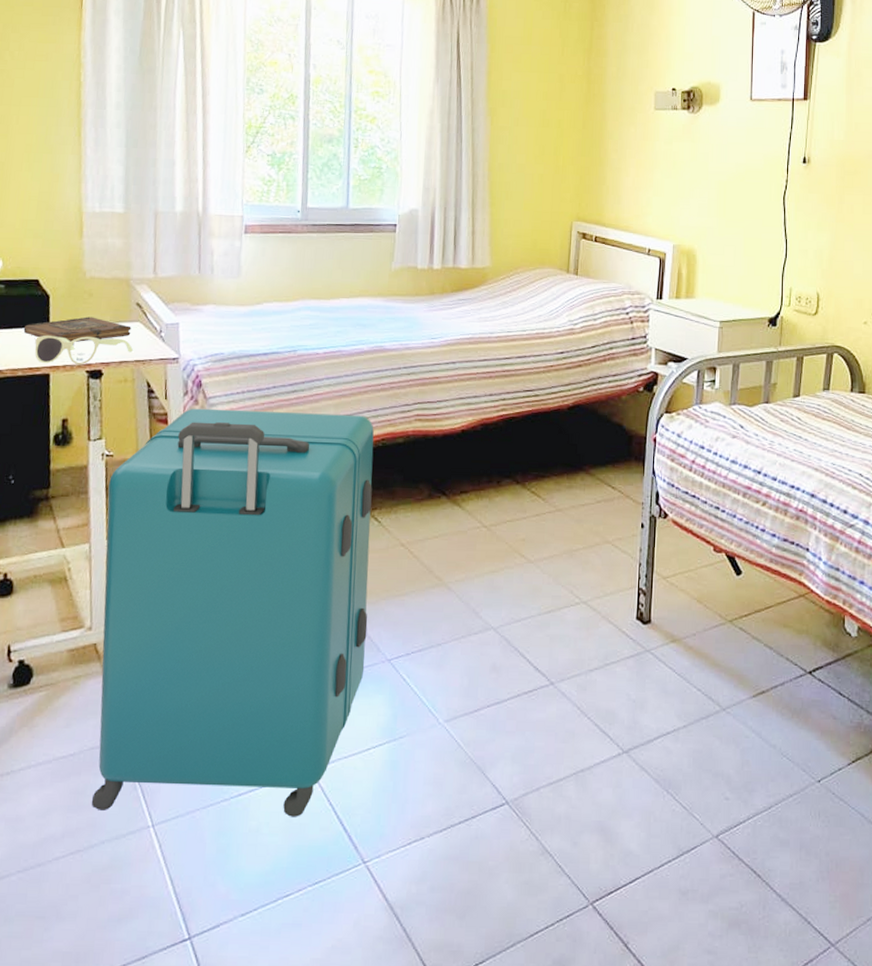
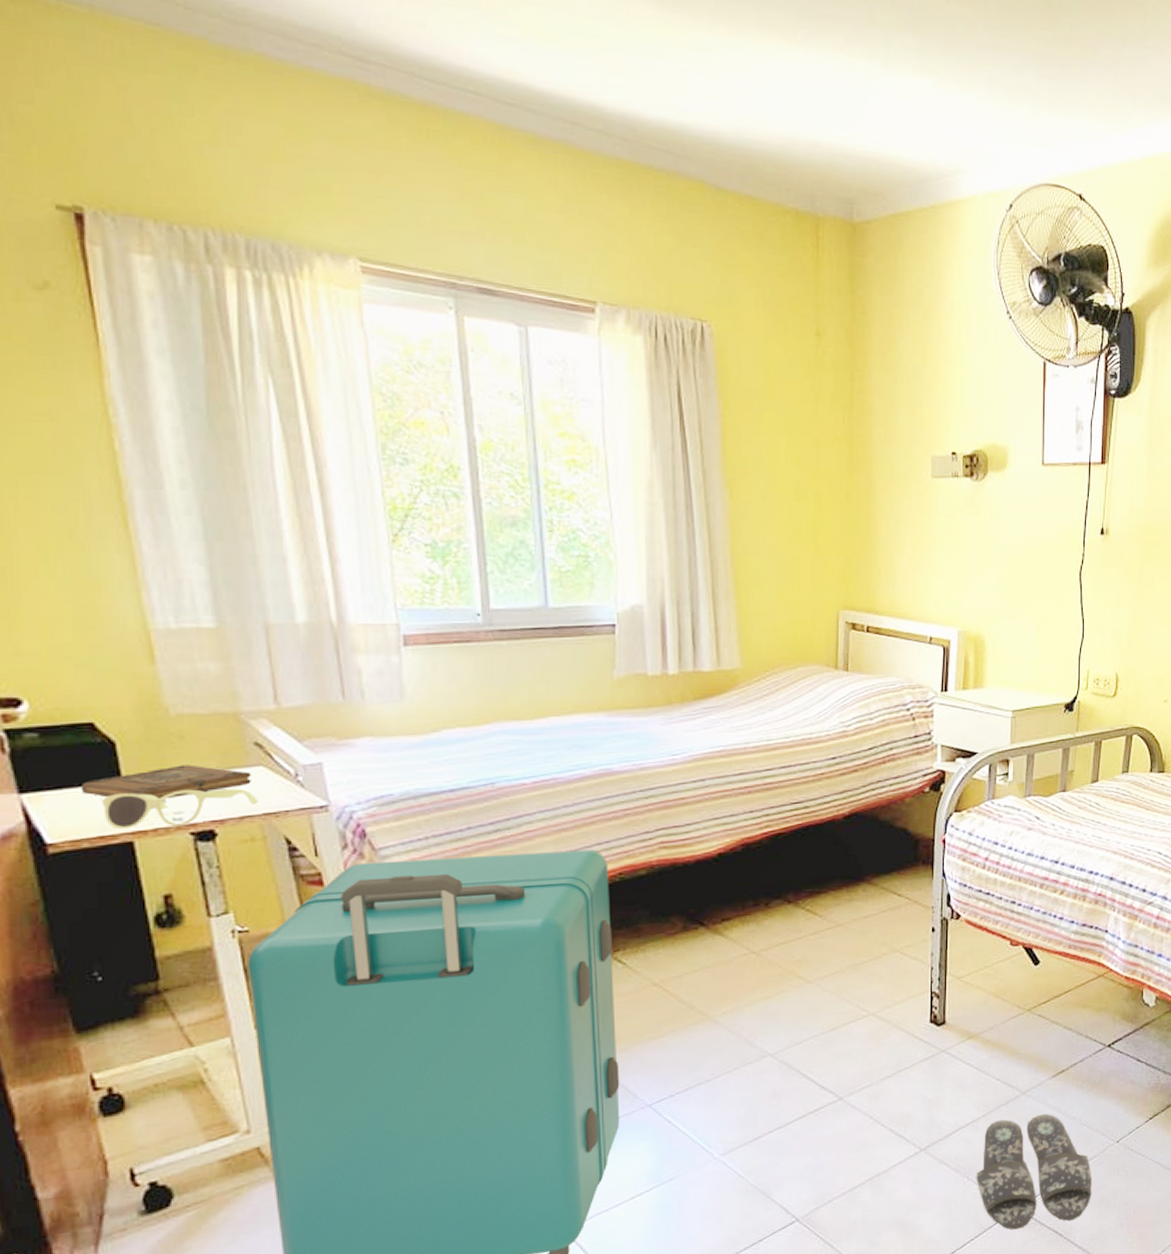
slippers: none [675,734,791,861] -> present [976,1113,1092,1230]

